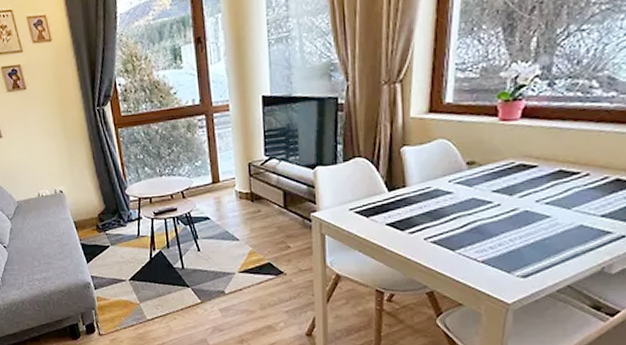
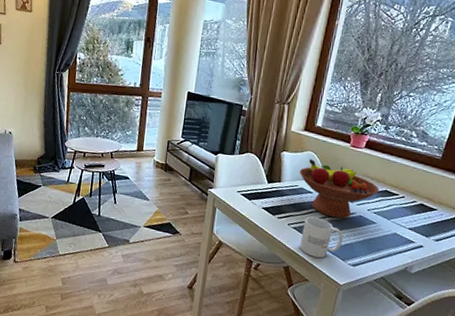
fruit bowl: none [429,149,550,220] -> present [299,159,379,219]
mug: none [444,223,504,274] -> present [299,216,343,258]

